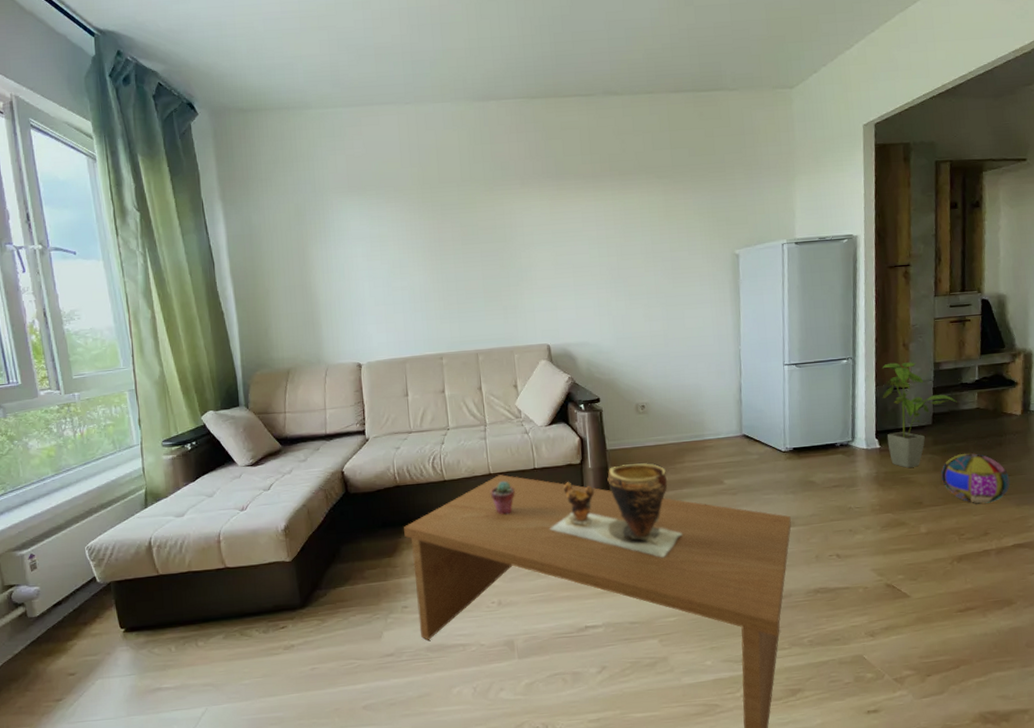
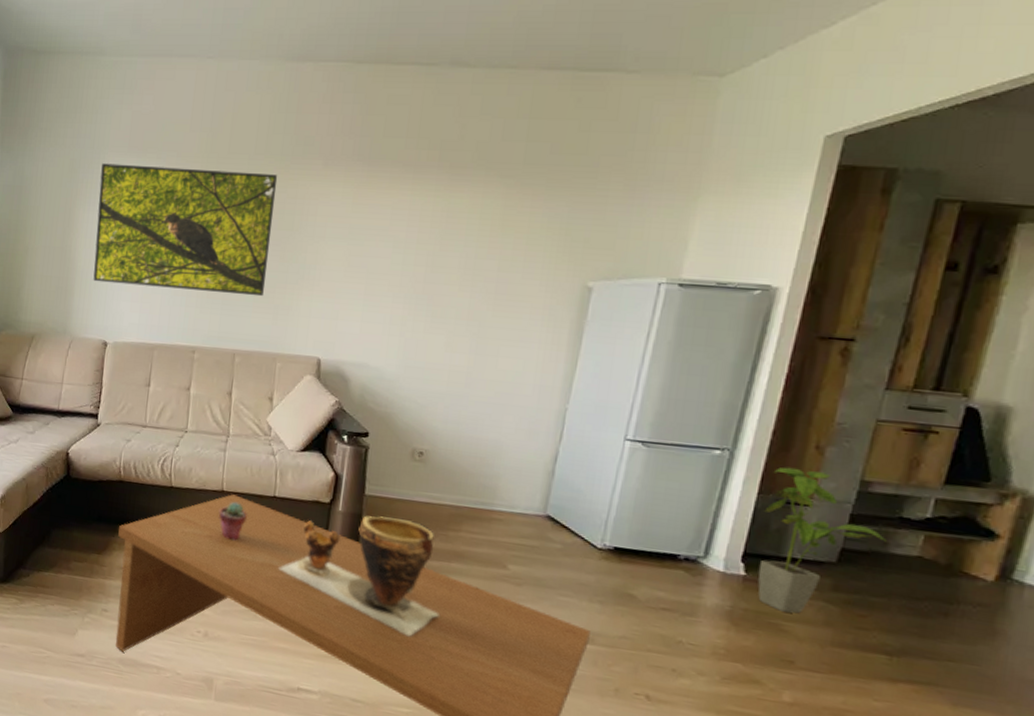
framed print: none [326,196,493,311] -> present [93,163,278,297]
ball: present [941,452,1010,504] -> none [832,612,950,690]

